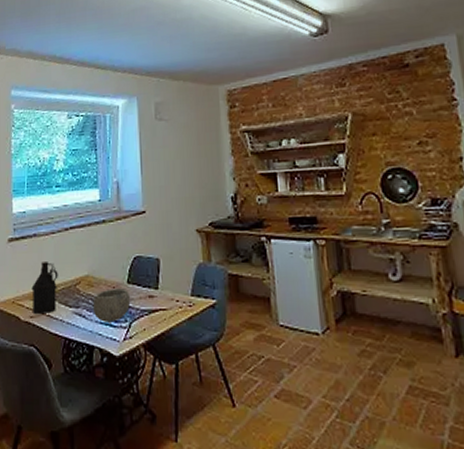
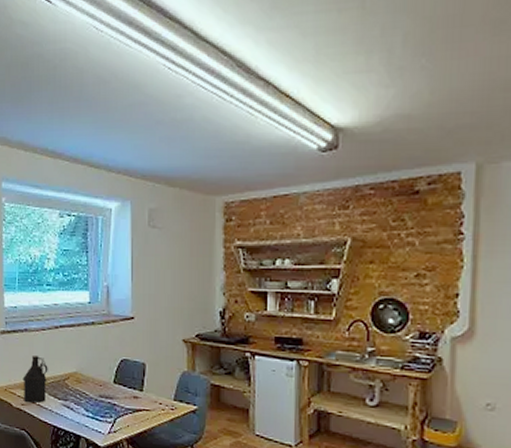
bowl: present [92,288,131,322] -> none [80,386,117,417]

